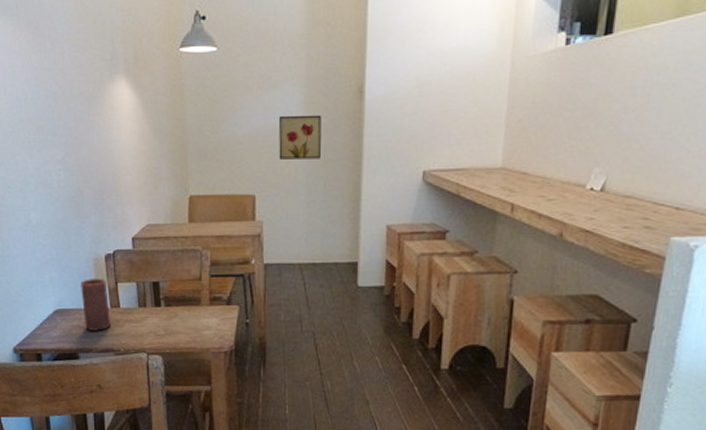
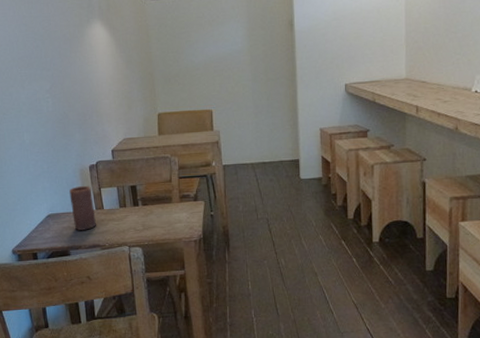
wall art: present [279,114,322,160] -> none [228,44,263,81]

